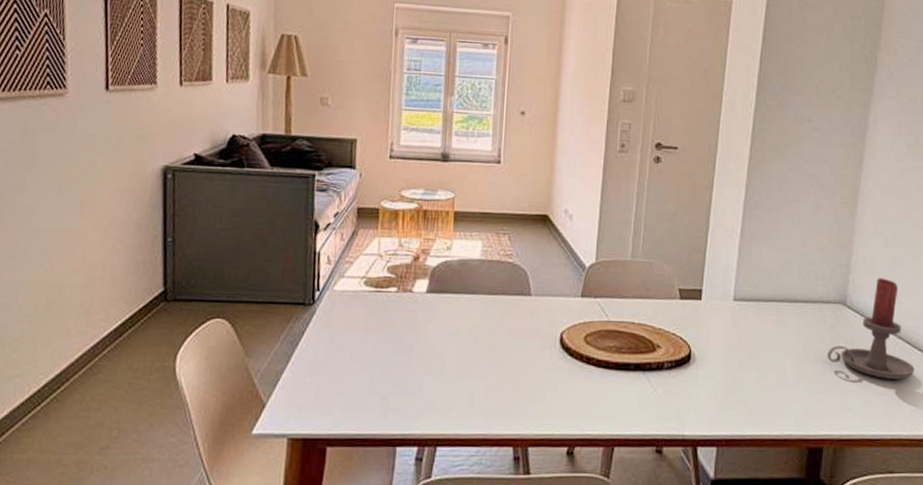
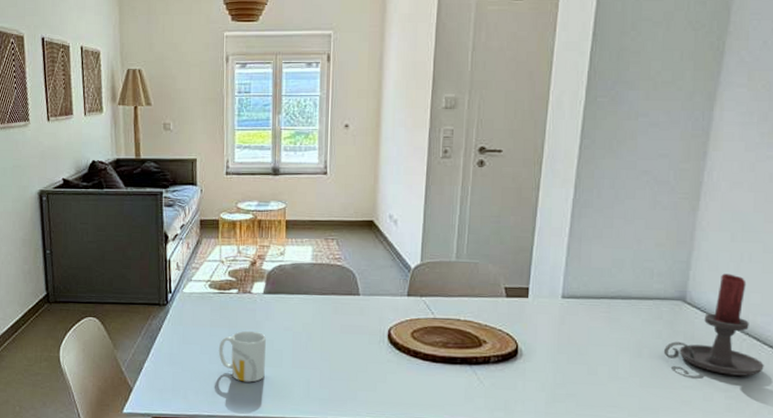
mug: none [371,334,427,395] -> present [218,330,266,383]

